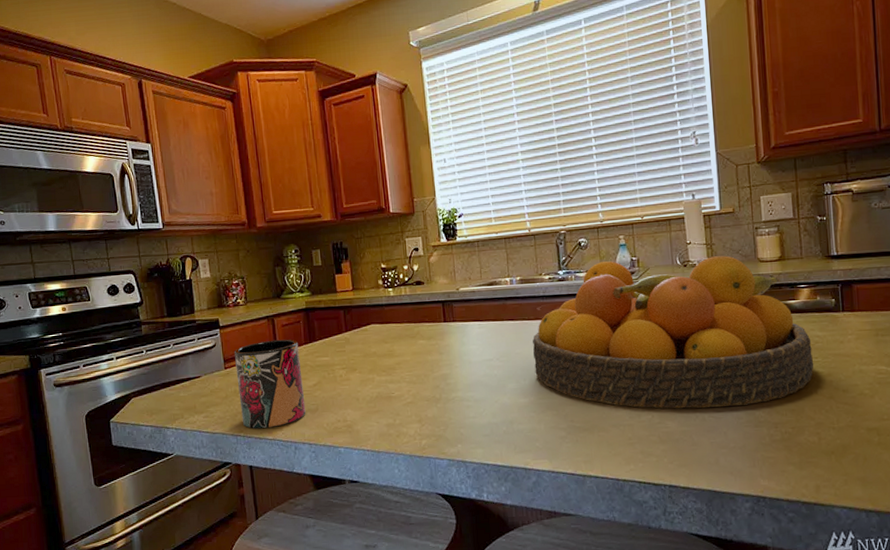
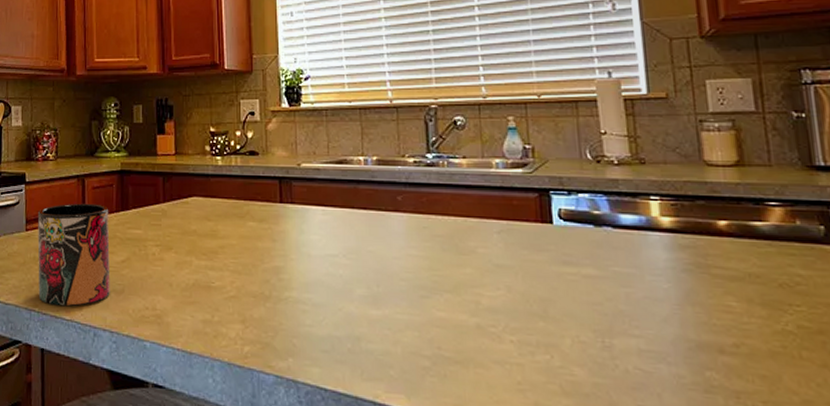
fruit bowl: present [533,255,814,409] -> none [390,147,796,360]

